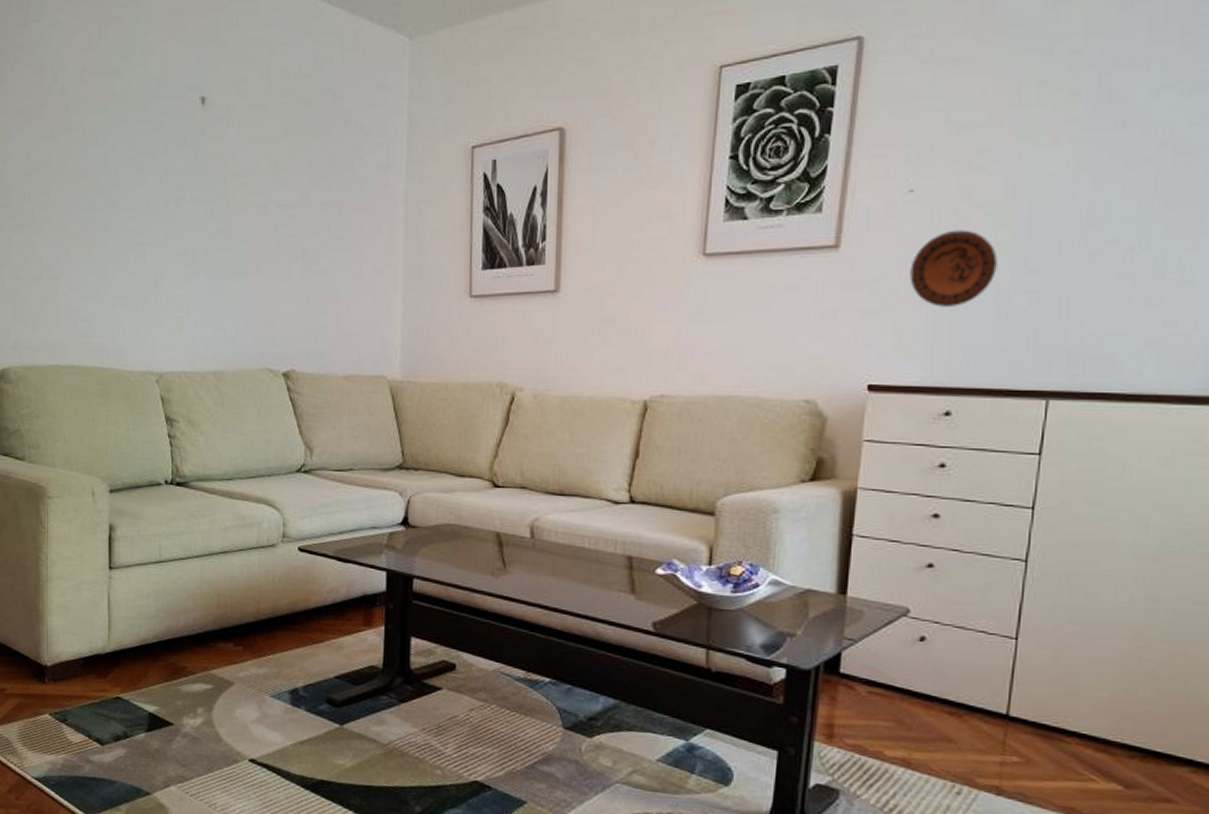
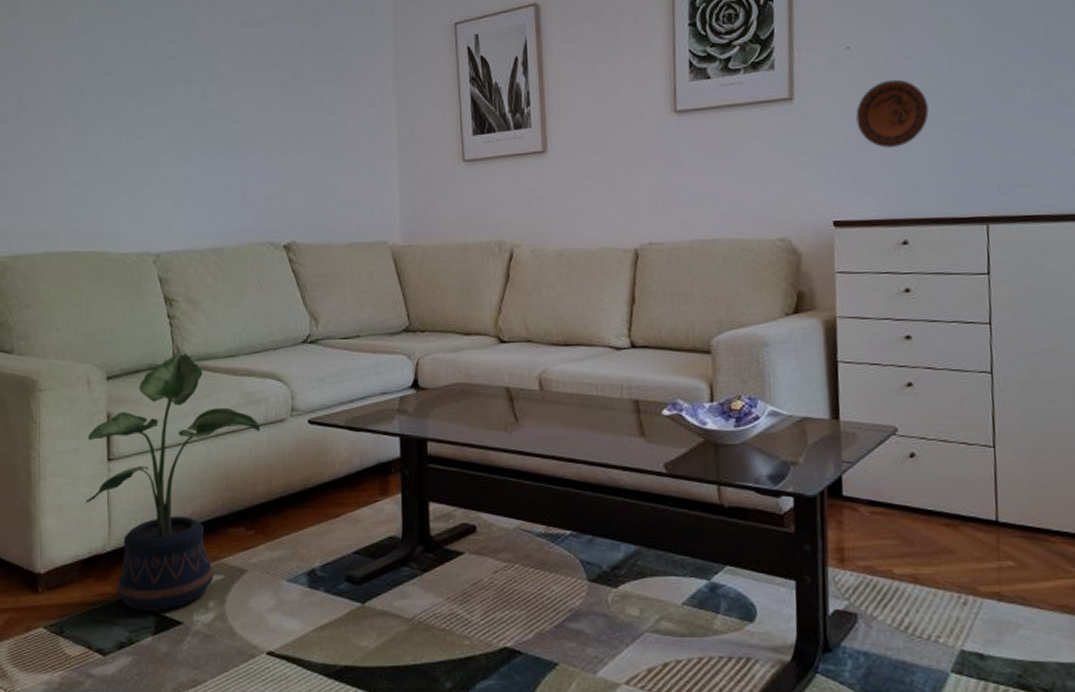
potted plant: none [88,473,252,712] -> present [85,354,260,611]

